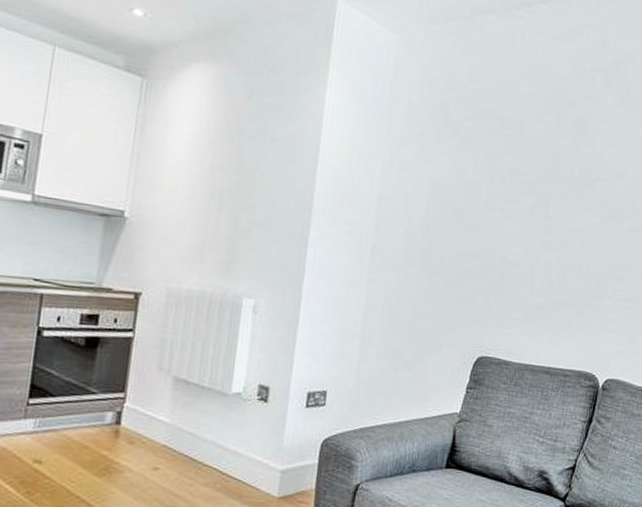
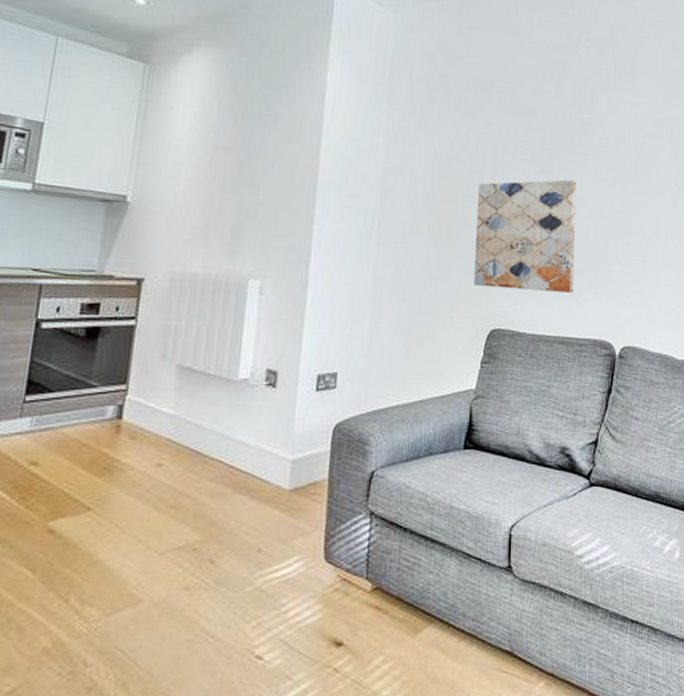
wall art: none [463,212,572,325] -> present [473,180,576,293]

